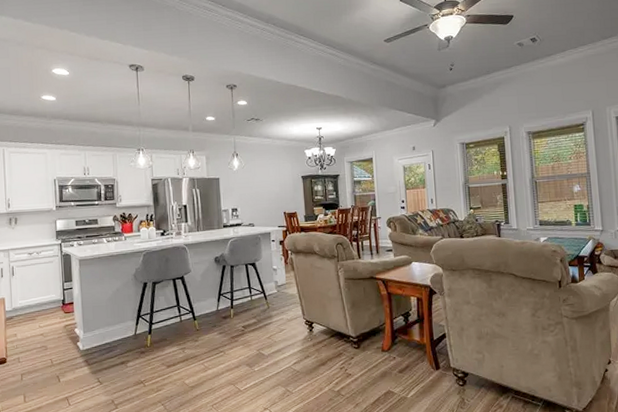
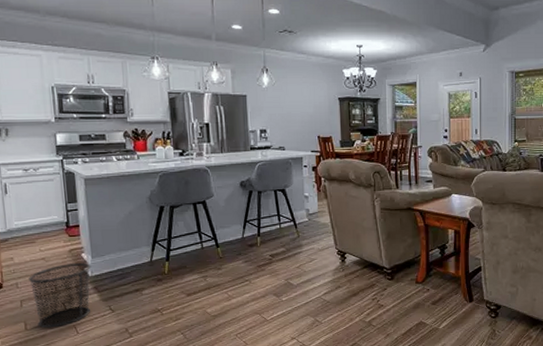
waste bin: none [29,338,83,401] -> present [29,263,91,329]

